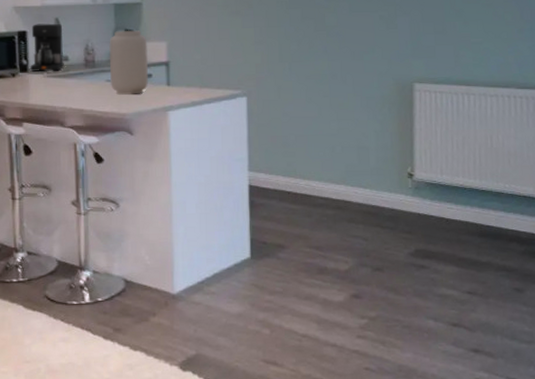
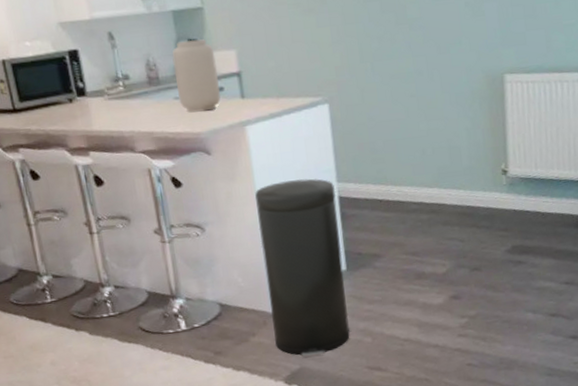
coffee maker: present [30,23,64,72] -> none [82,38,126,95]
pedal bin: none [169,165,249,343] -> present [254,178,350,357]

